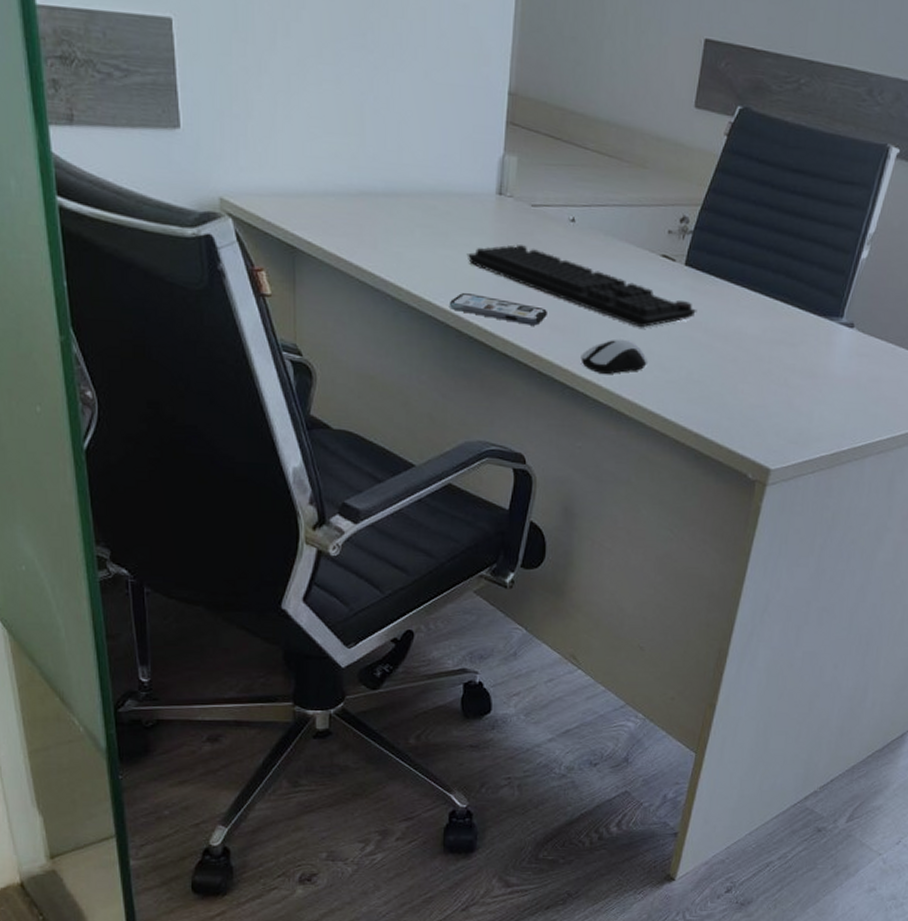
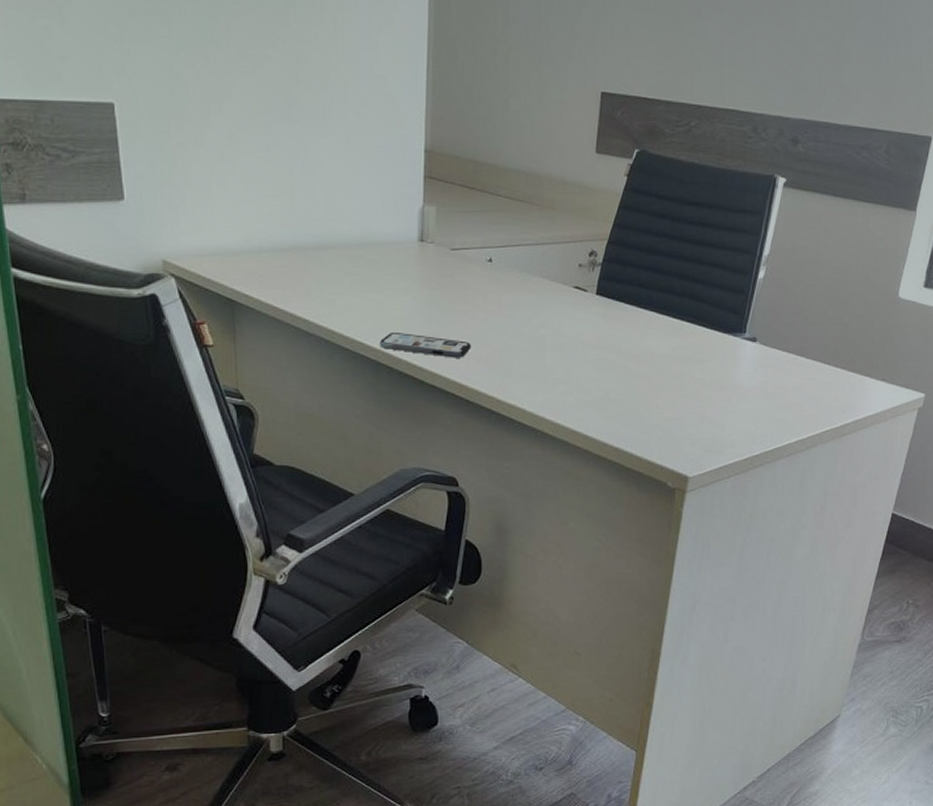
keyboard: present [466,245,697,328] -> none [393,286,610,354]
computer mouse: present [581,338,649,375] -> none [504,365,568,399]

